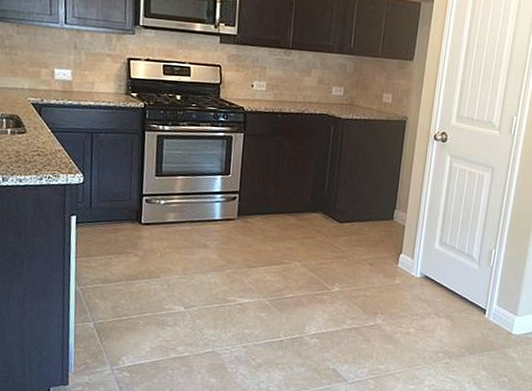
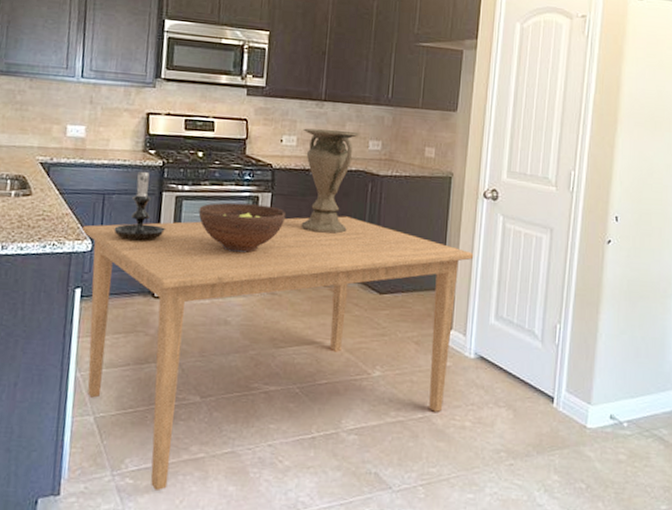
dining table: none [73,154,422,382] -> present [81,216,473,490]
candle holder: none [102,108,150,175] -> present [114,167,166,242]
fruit bowl: none [178,141,257,186] -> present [198,202,286,253]
vase: none [270,74,324,171] -> present [301,128,360,234]

